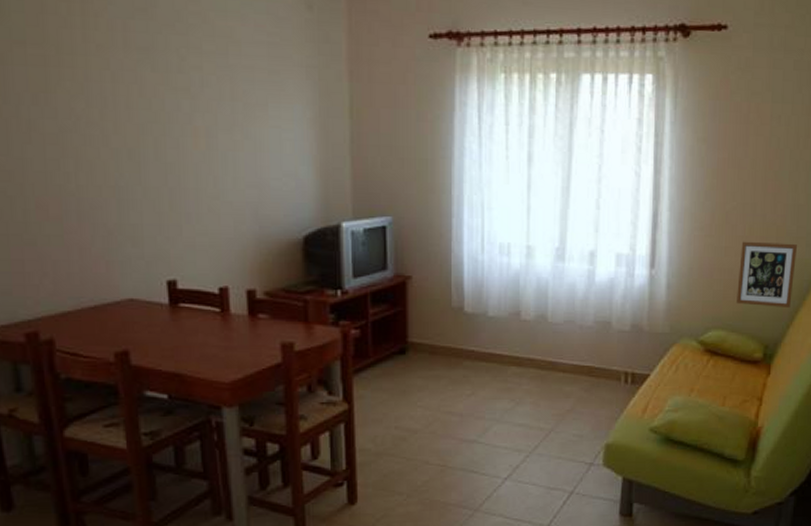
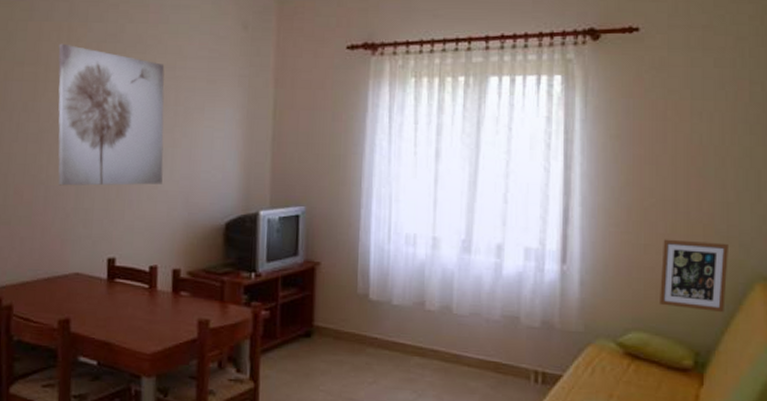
wall art: none [70,18,225,198] -> present [58,43,165,186]

